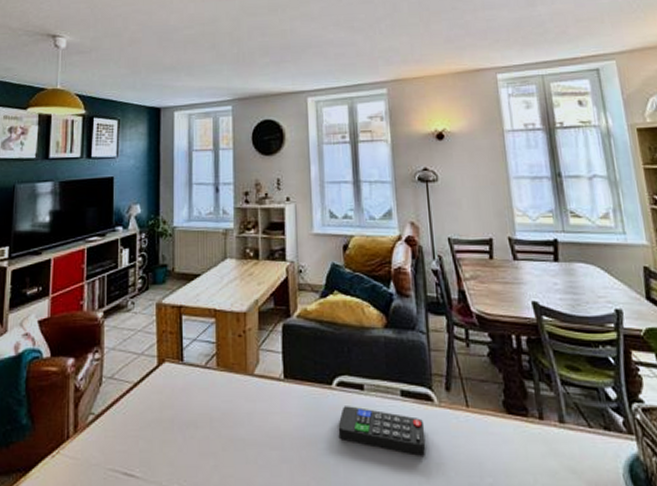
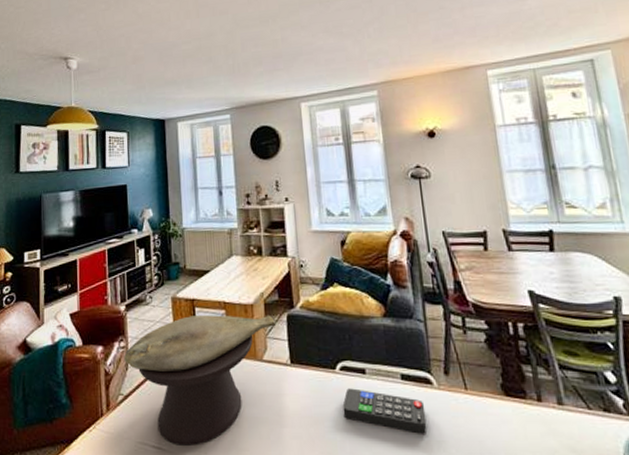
decorative bowl: none [98,324,269,472] -> present [124,315,275,446]

